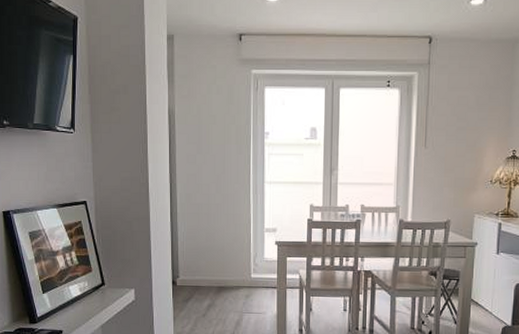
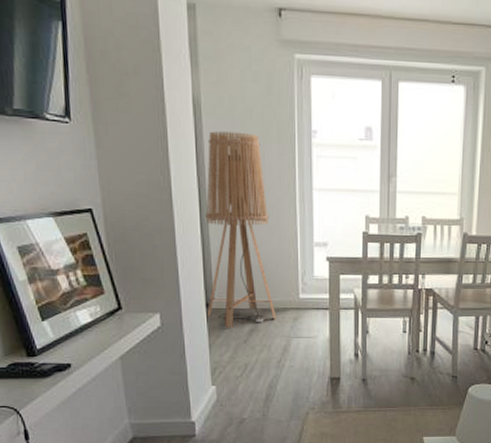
floor lamp: none [172,136,231,303] -> present [205,131,277,328]

